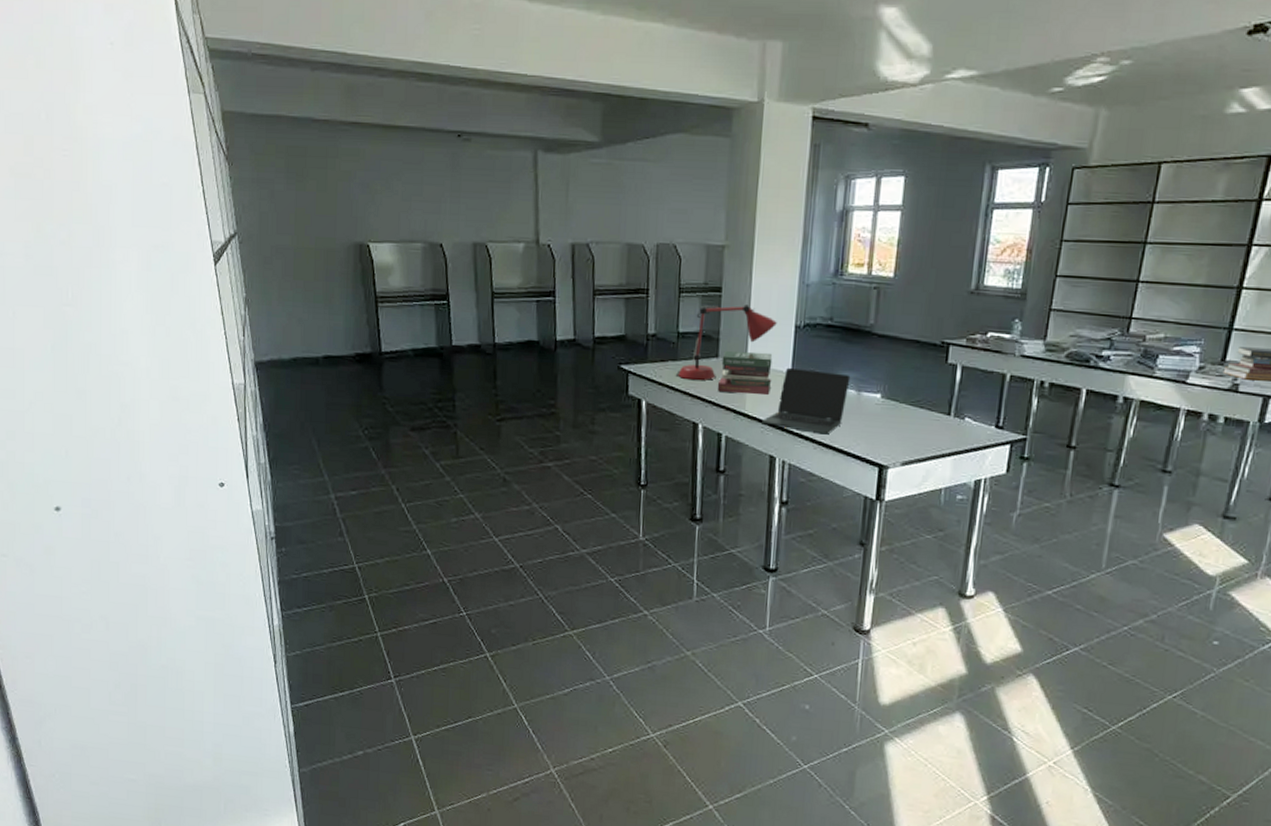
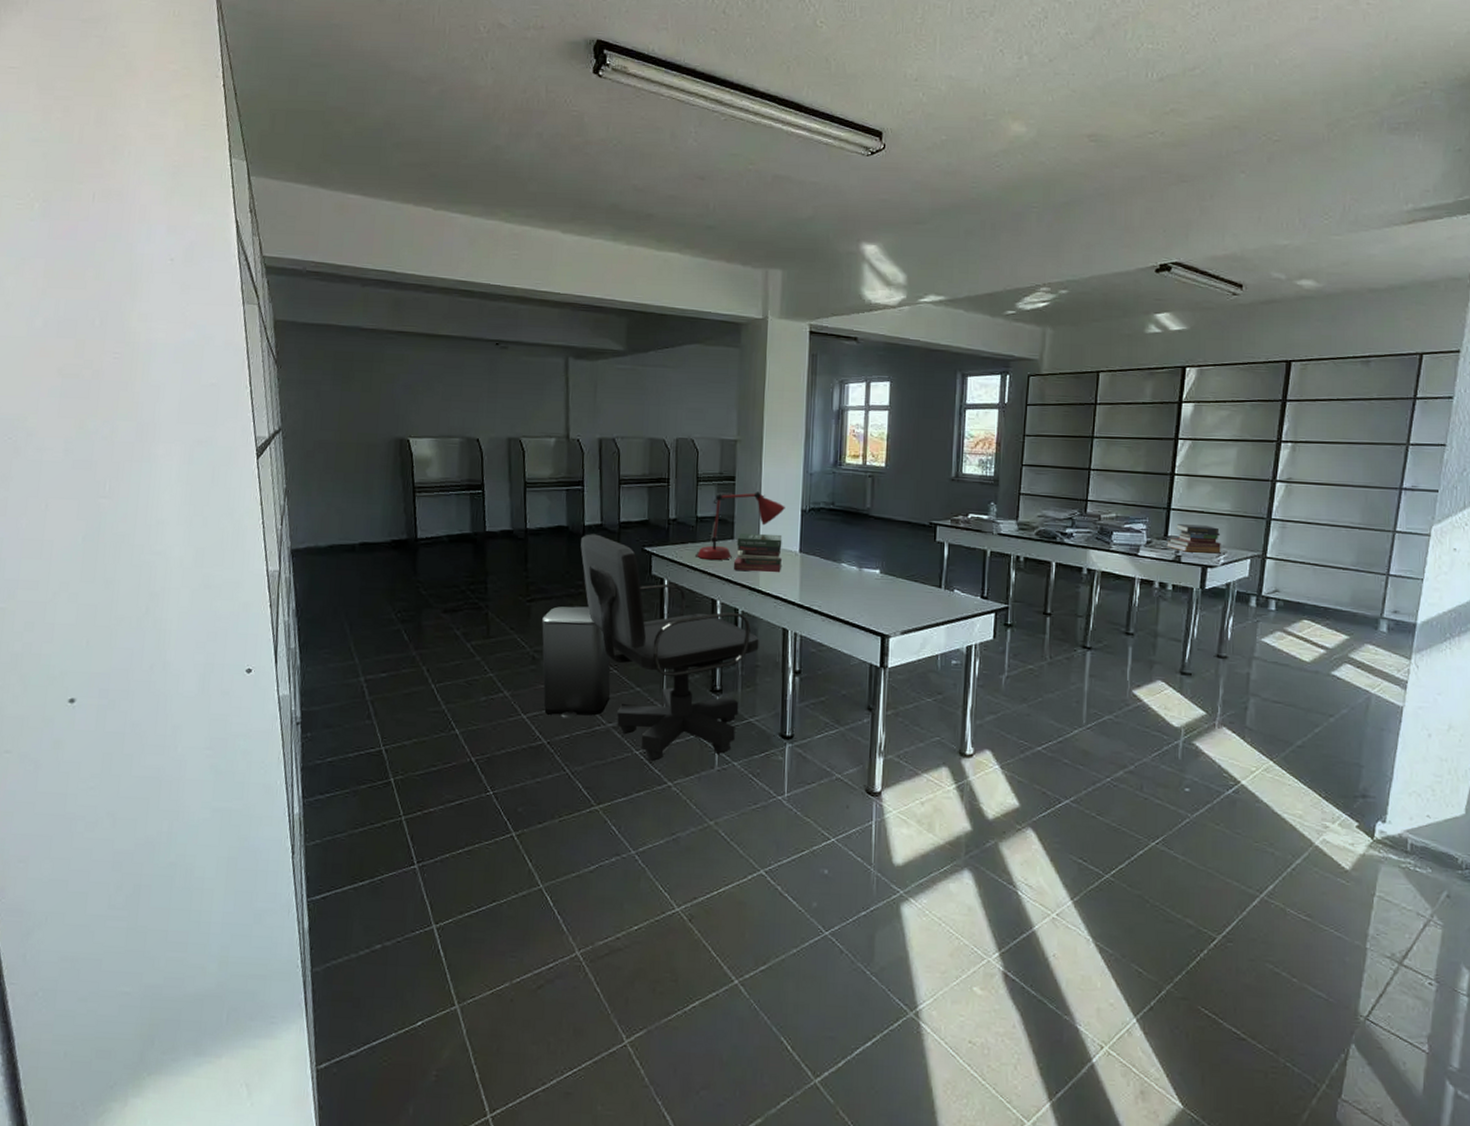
pedal bin: none [512,427,585,543] -> present [542,606,611,719]
office chair: none [552,349,744,590] -> present [580,534,759,762]
laptop: present [762,367,851,435] -> none [774,547,852,608]

